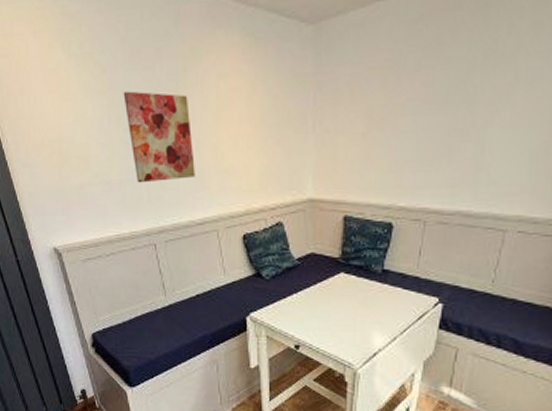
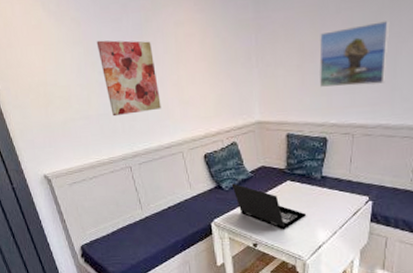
laptop: none [273,271,360,331] -> present [231,183,306,230]
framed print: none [389,84,481,162] -> present [319,21,390,87]

